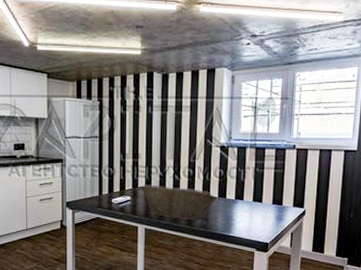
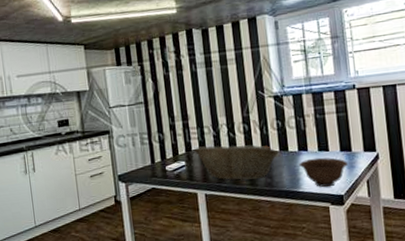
bowl: none [234,207,277,235] -> present [299,157,348,188]

